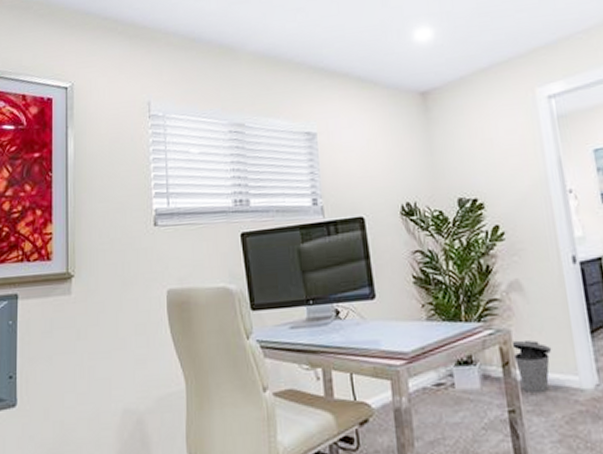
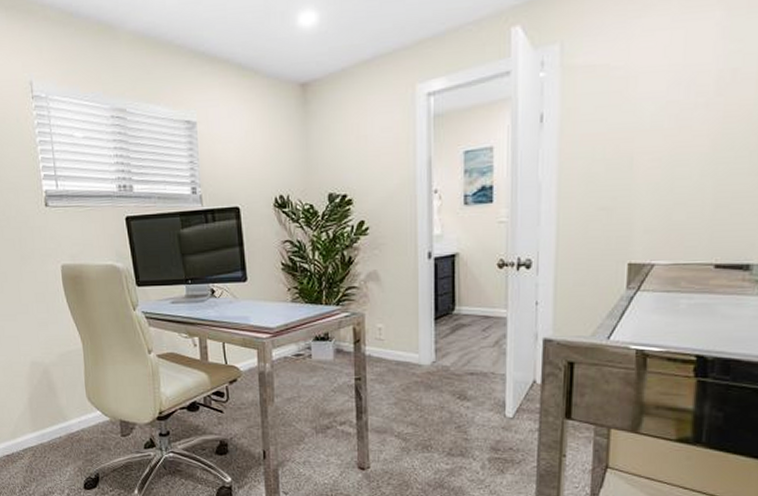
trash can: present [513,339,552,394] -> none [366,322,399,366]

